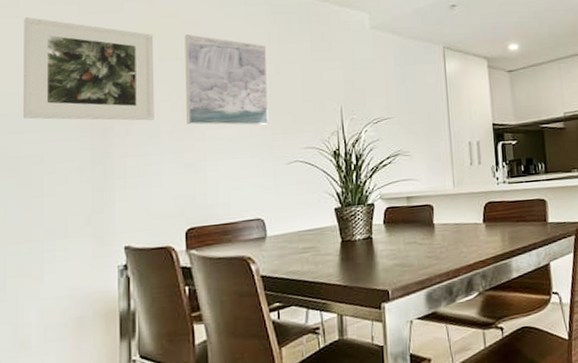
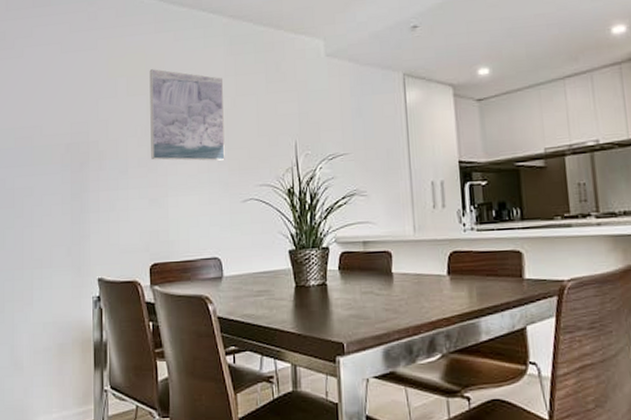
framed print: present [22,17,155,121] -> none [17,58,123,156]

